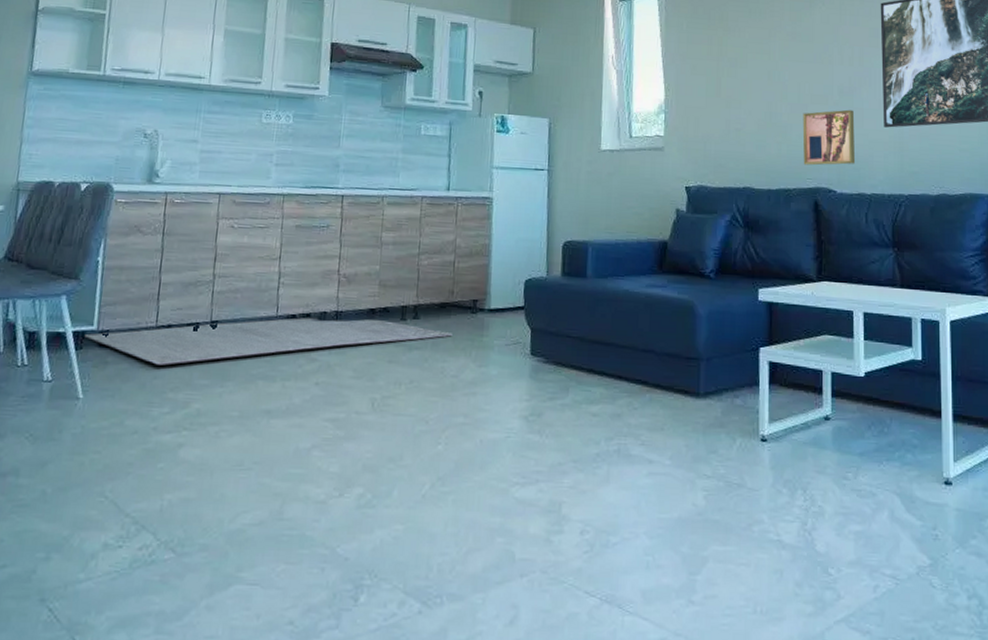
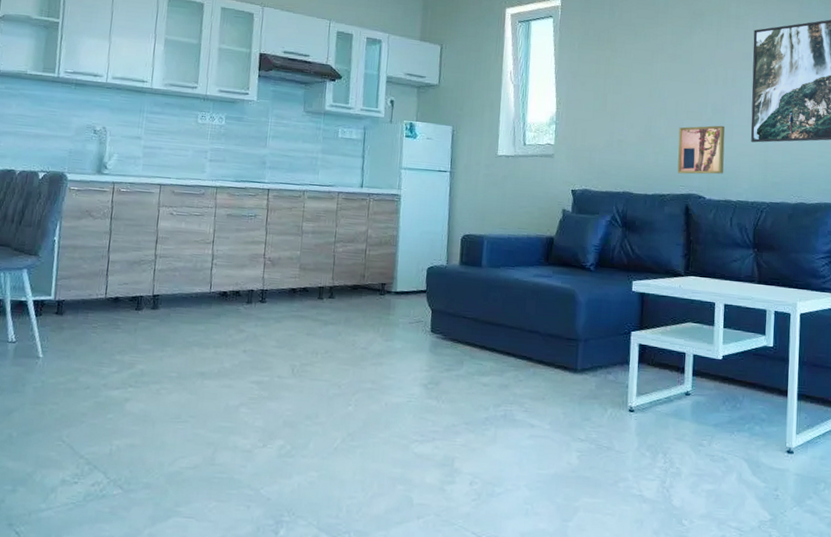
rug: present [84,318,453,365] -> none [43,294,363,332]

